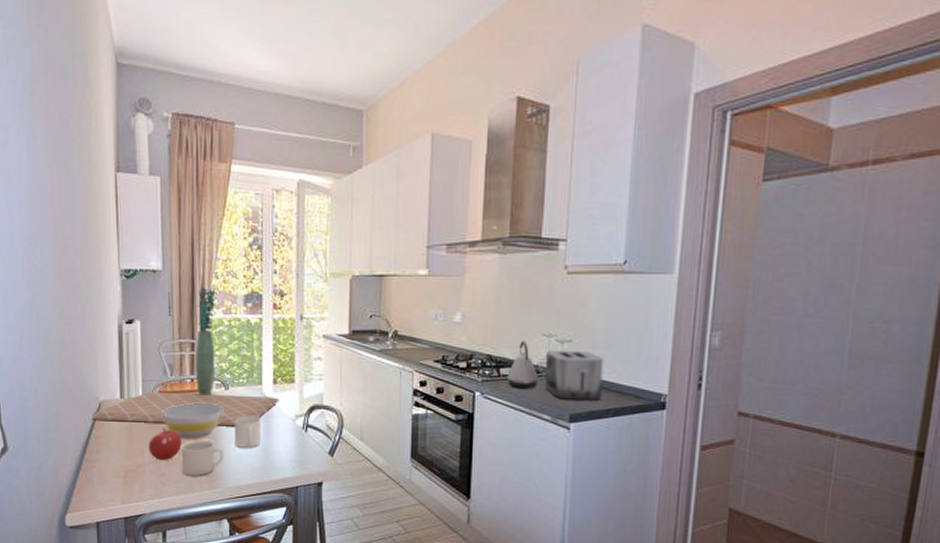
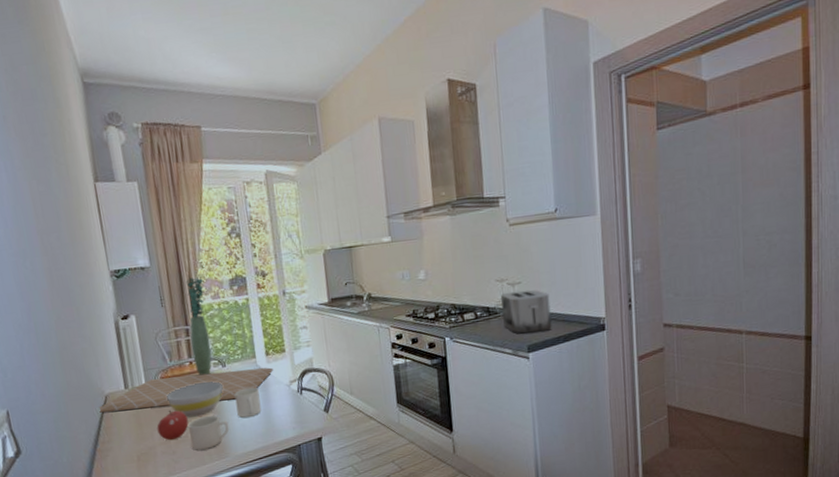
kettle: present [507,340,539,390] -> none [470,287,498,330]

